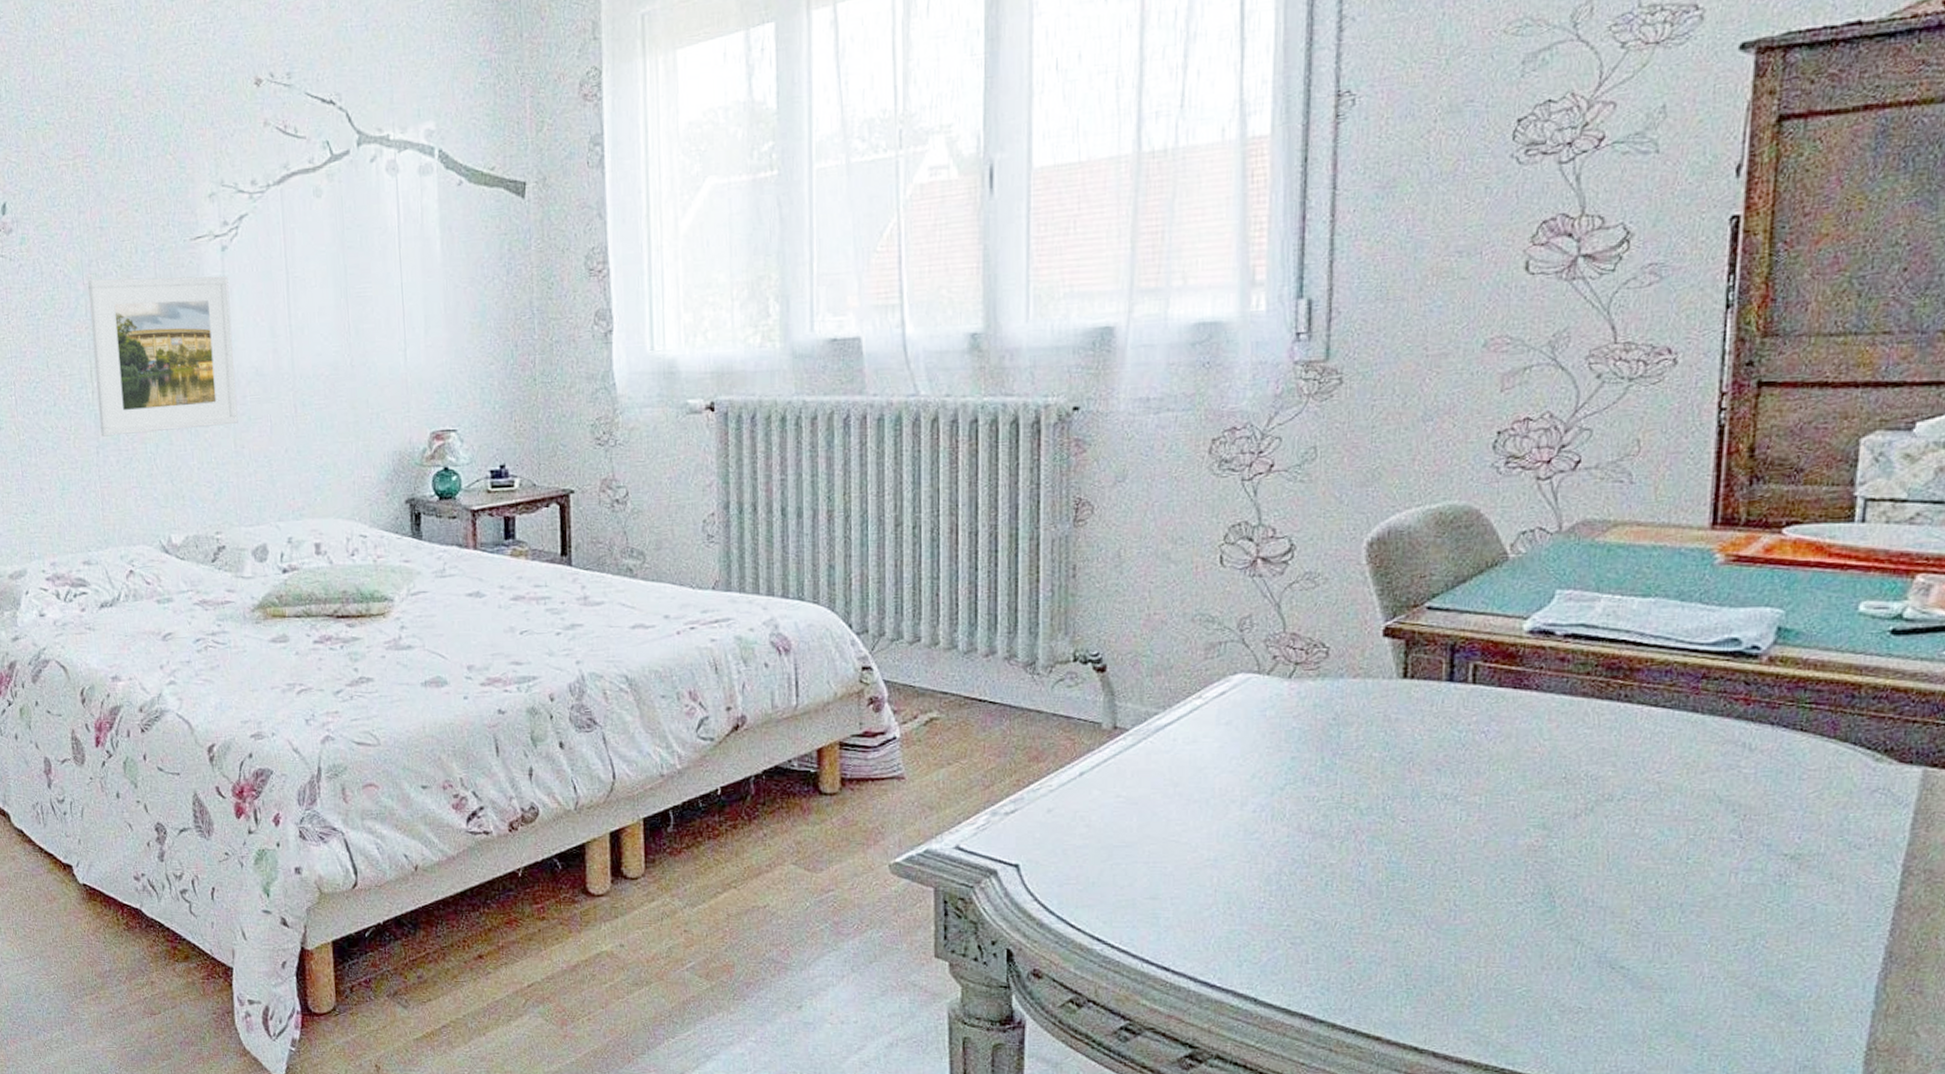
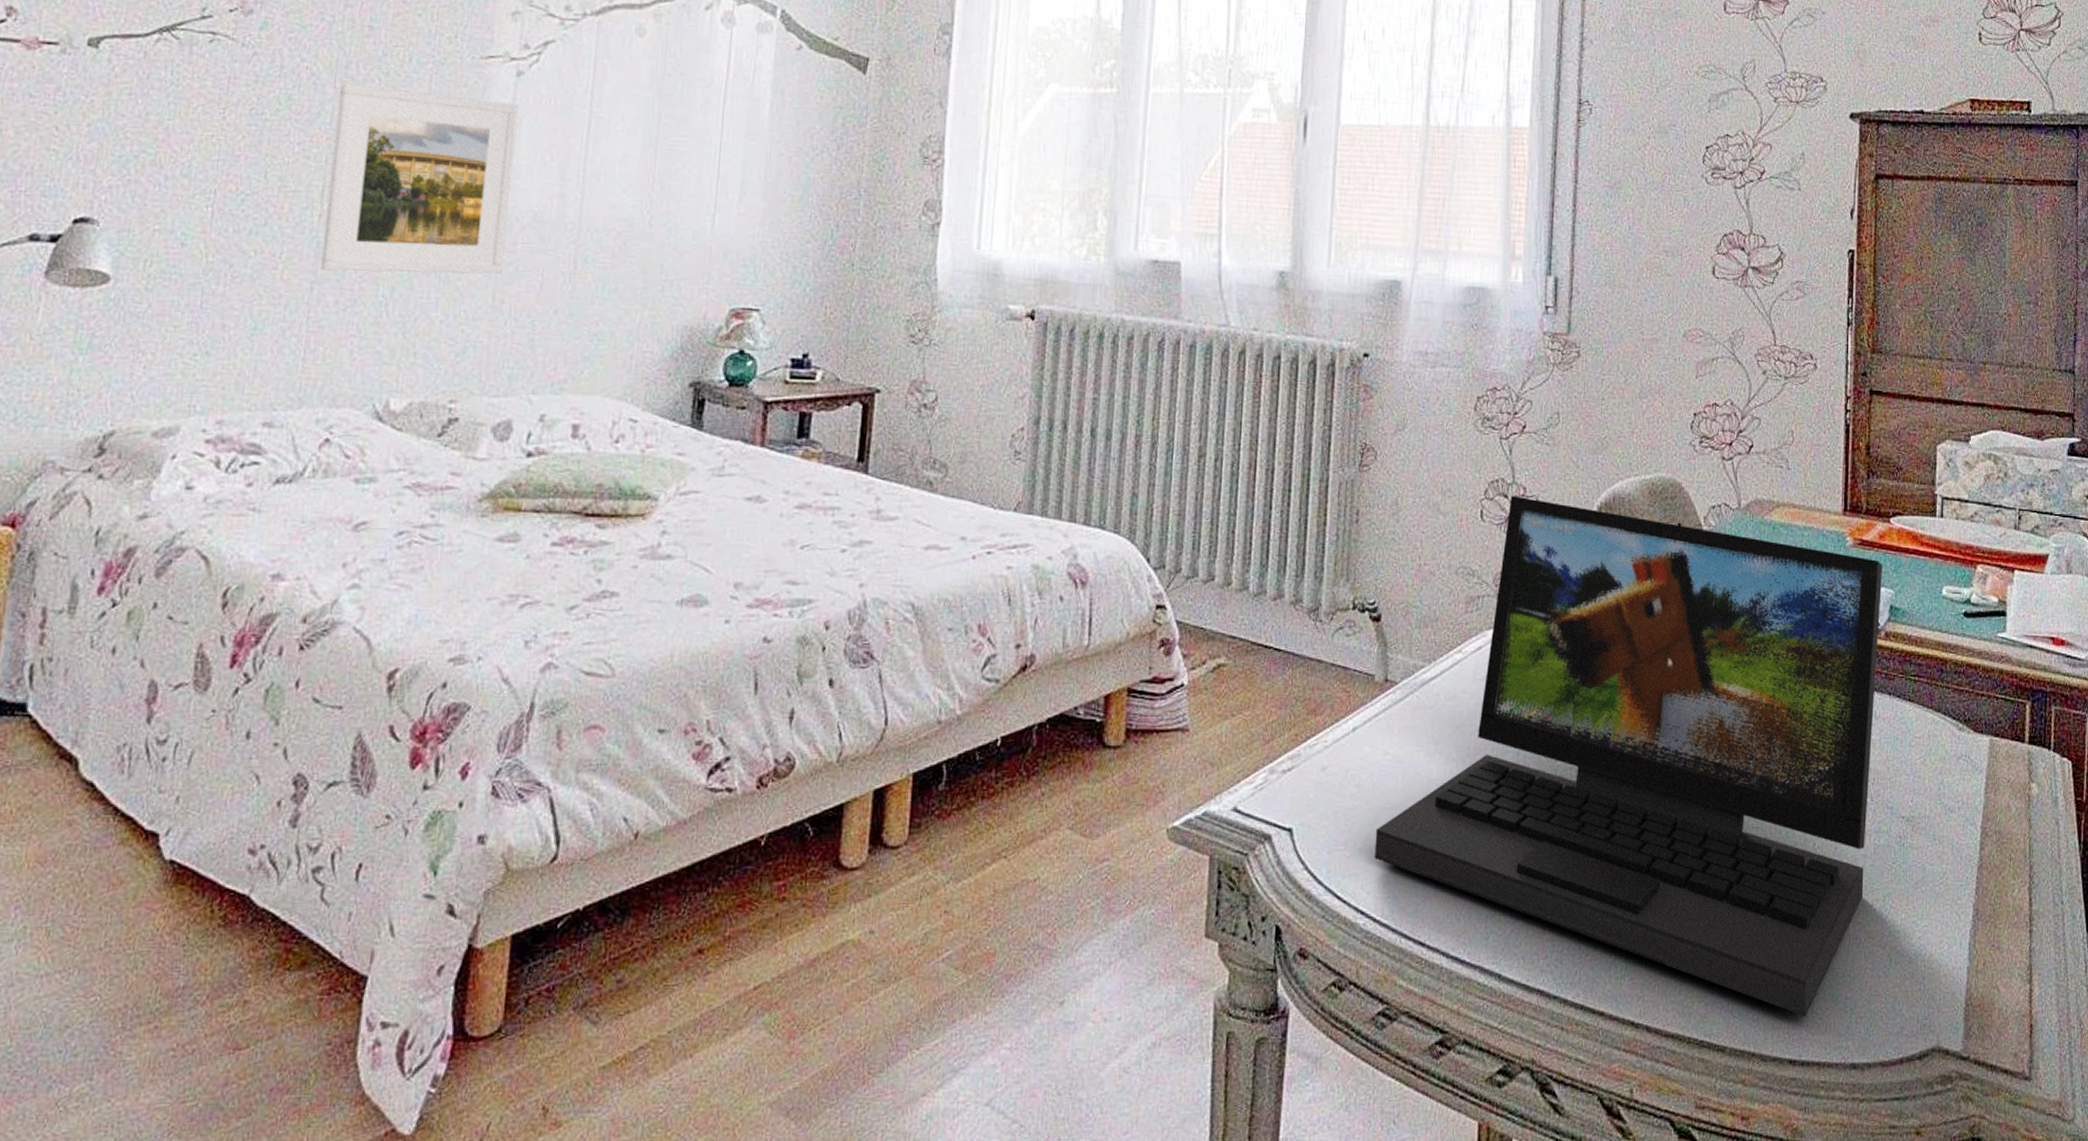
laptop: none [1110,538,1769,1051] -> present [1374,495,1883,1016]

